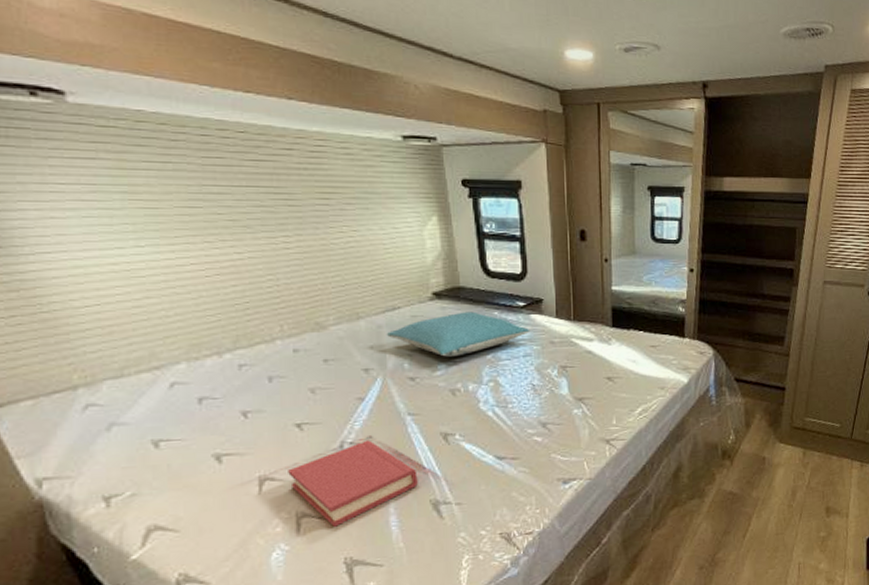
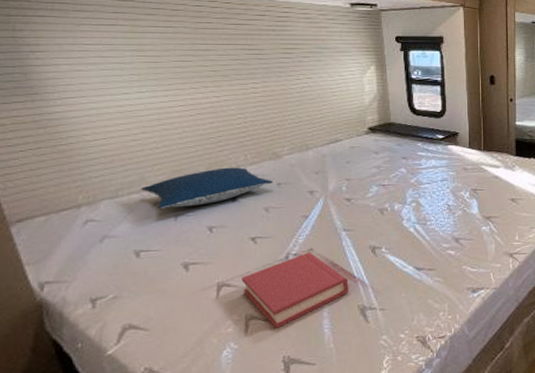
pillow: none [152,340,319,390] -> present [141,167,273,209]
pillow: present [386,311,530,357] -> none [329,143,447,181]

